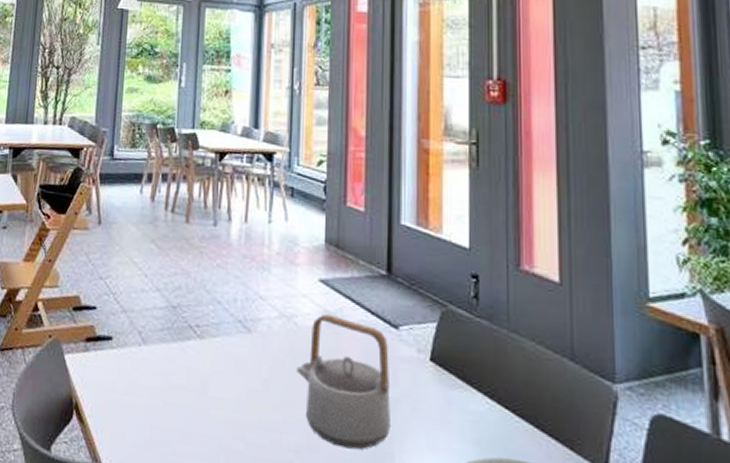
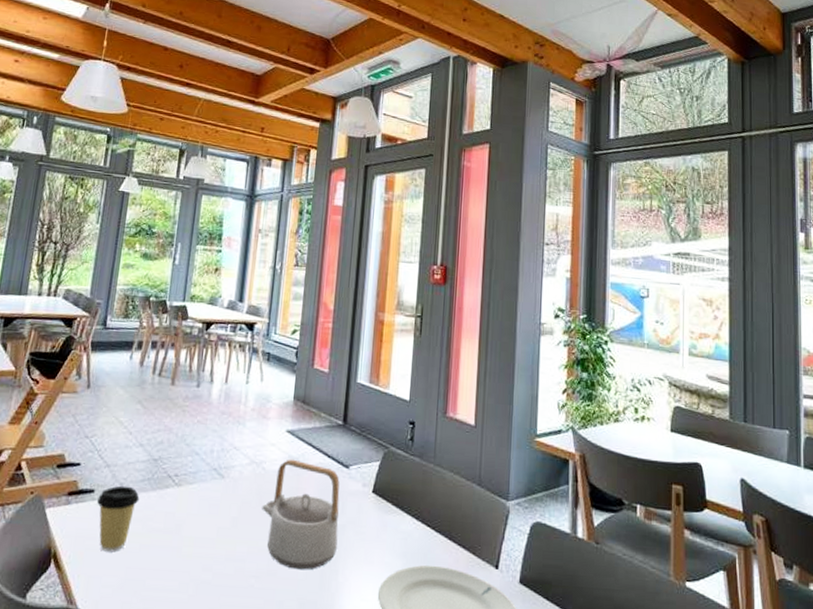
coffee cup: none [116,334,160,409] -> present [97,485,140,552]

